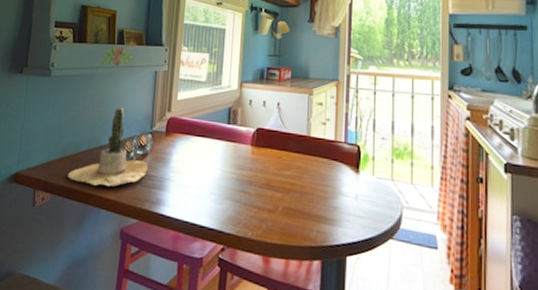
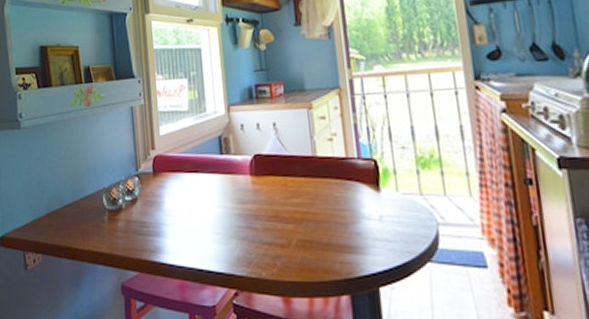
potted cactus: present [68,108,148,187] -> none [56,152,140,240]

